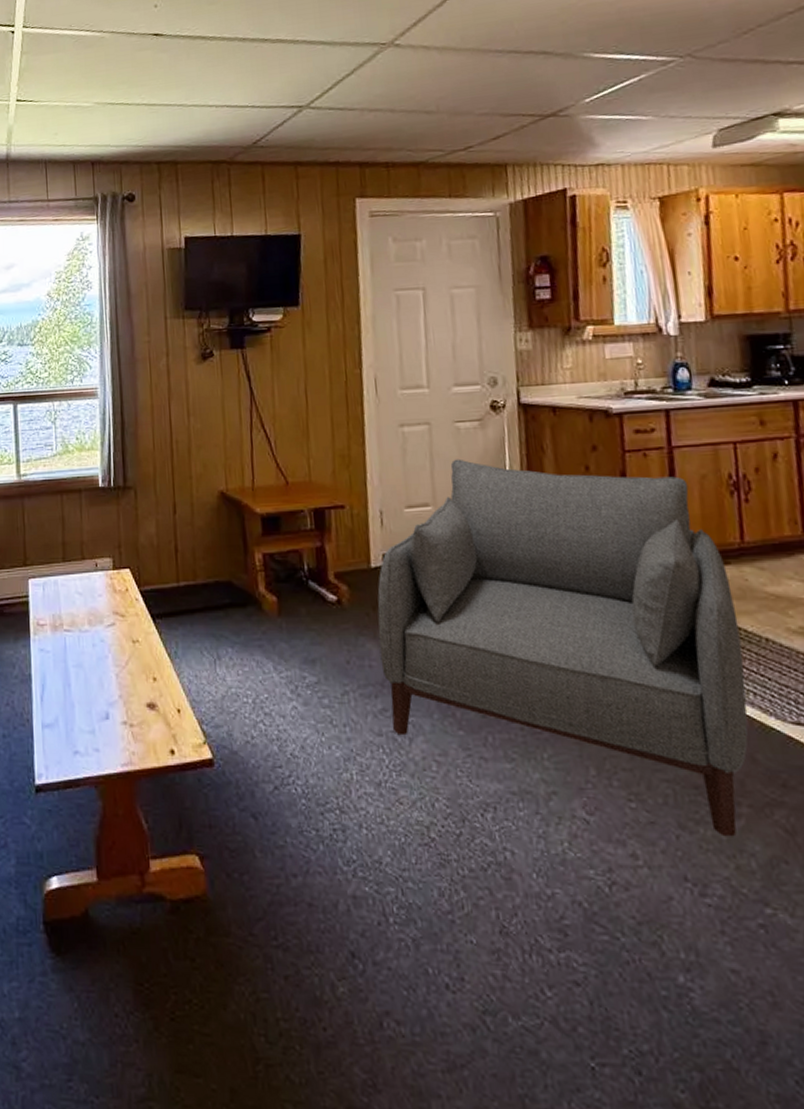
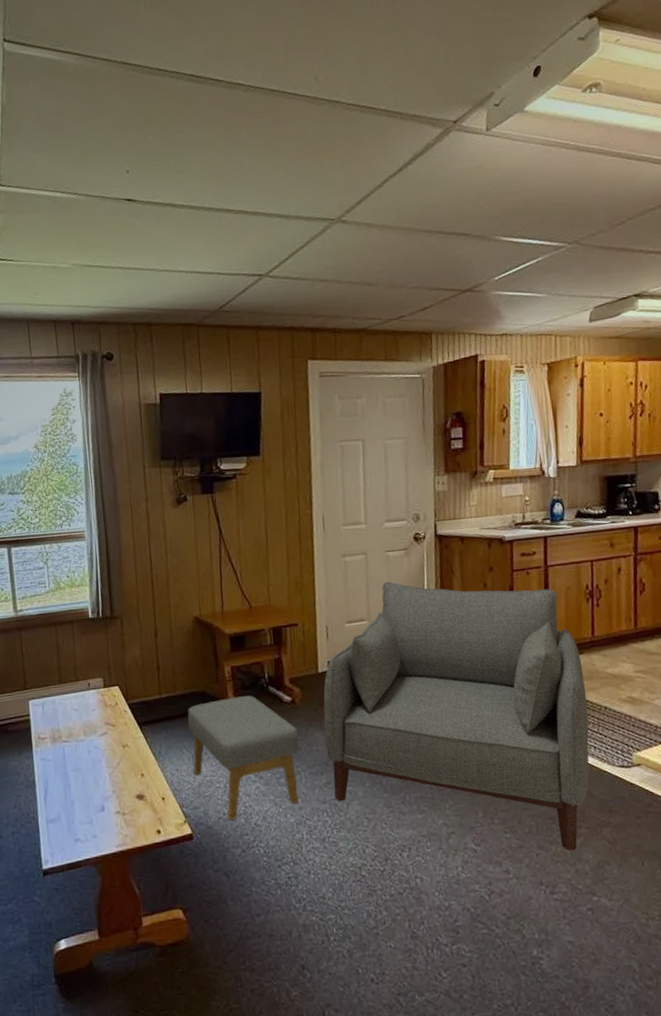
footstool: none [209,591,347,746] -> present [187,696,299,820]

